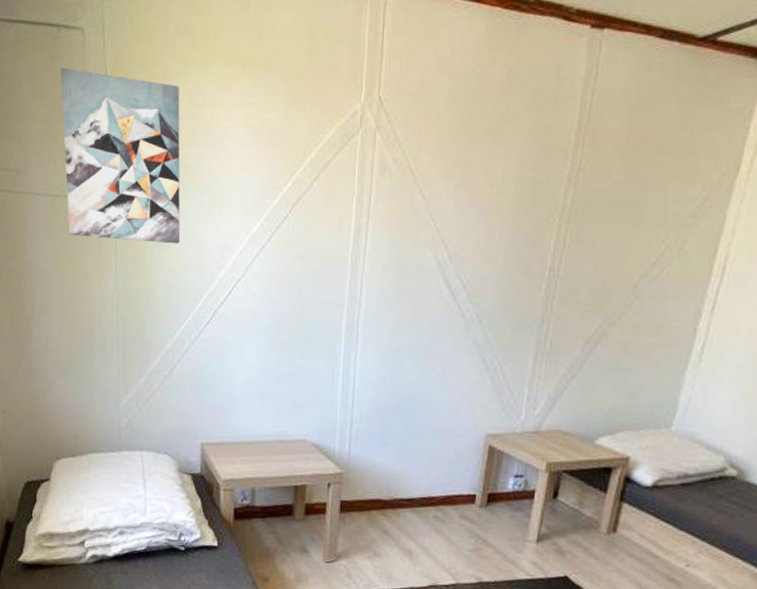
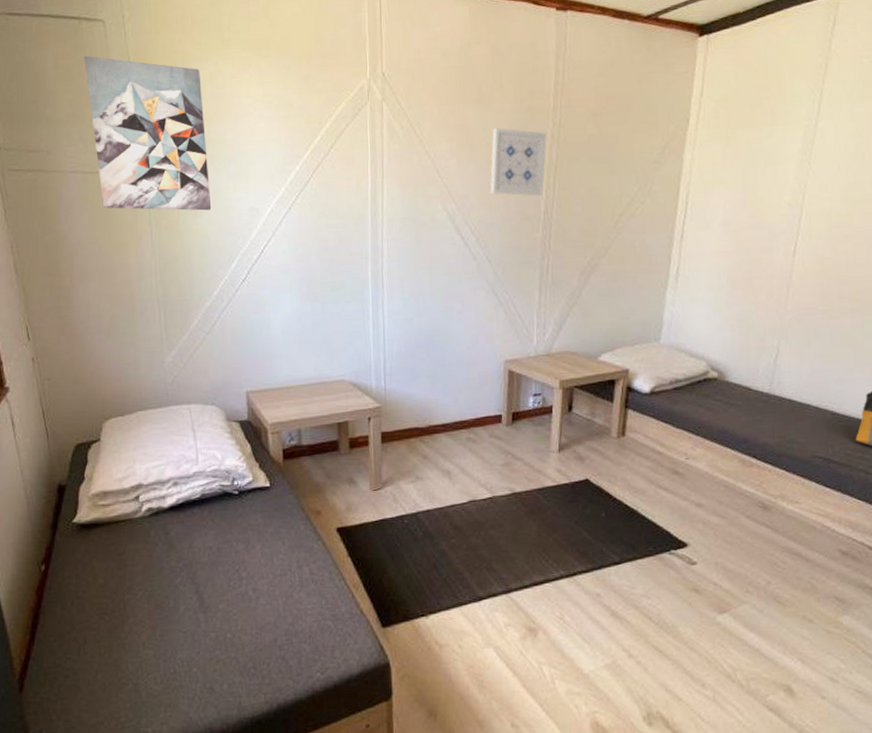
wall art: none [489,167,564,249] -> present [490,128,548,196]

